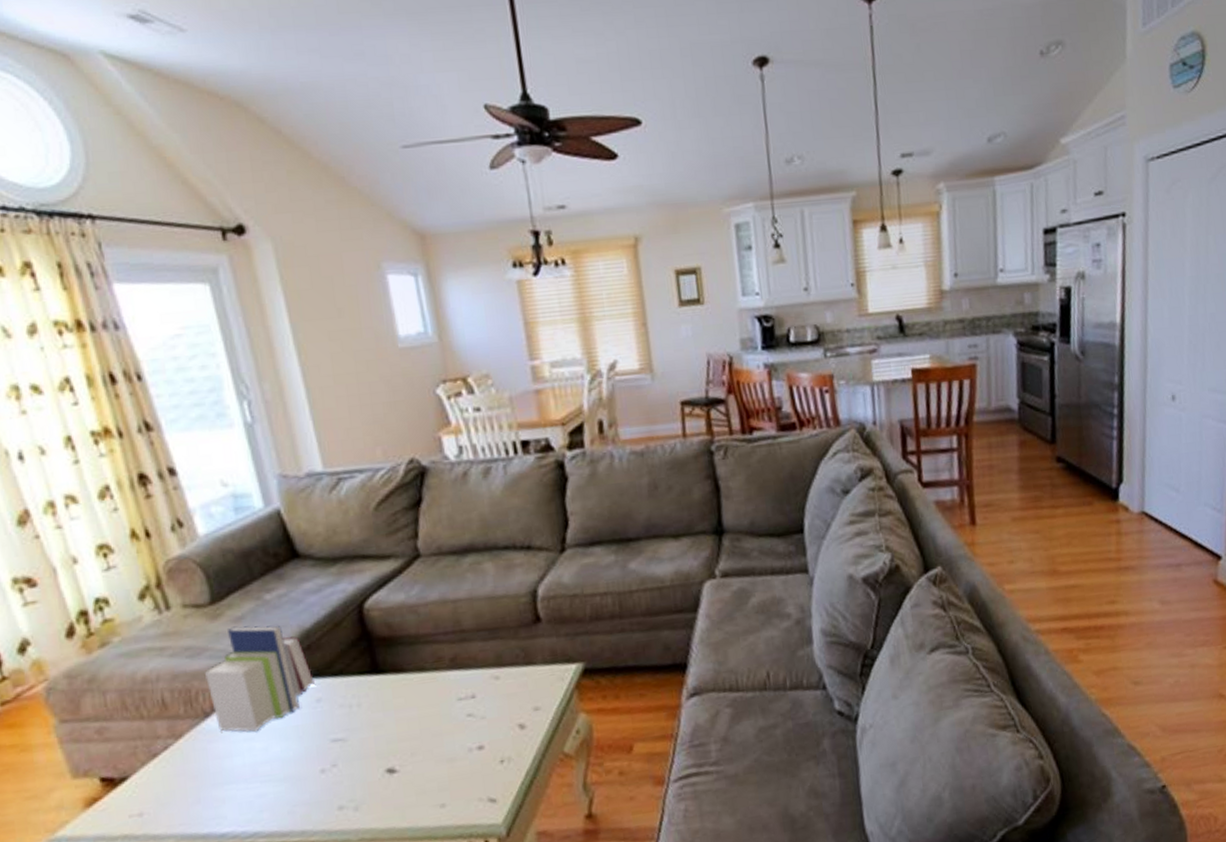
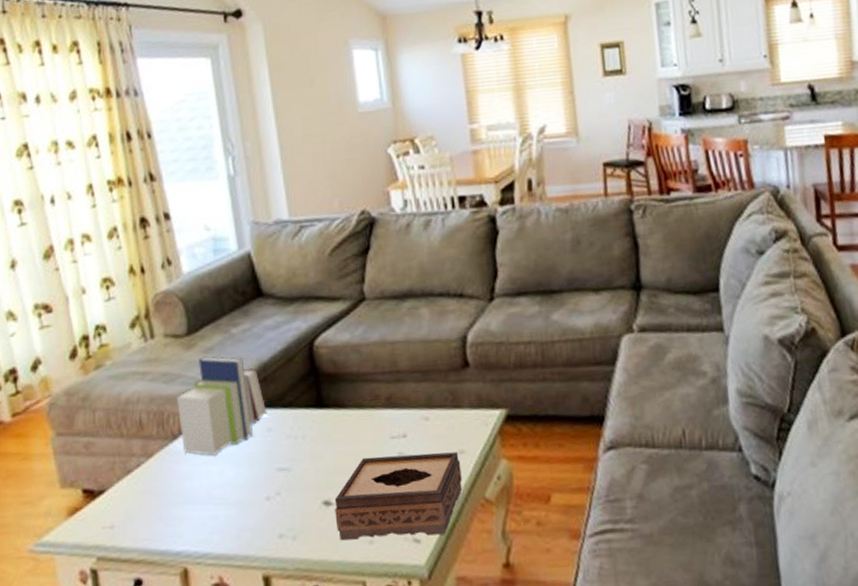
tissue box: none [399,709,539,808] -> present [334,452,463,541]

